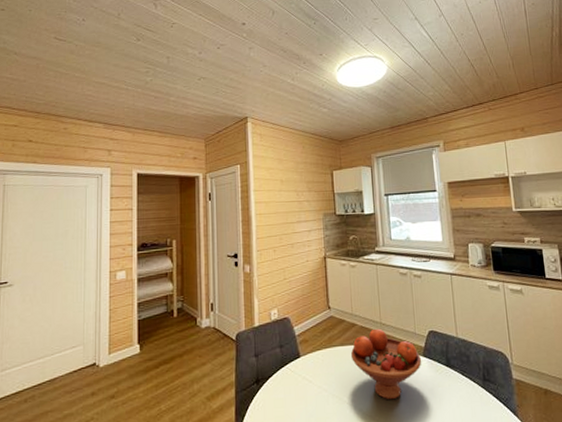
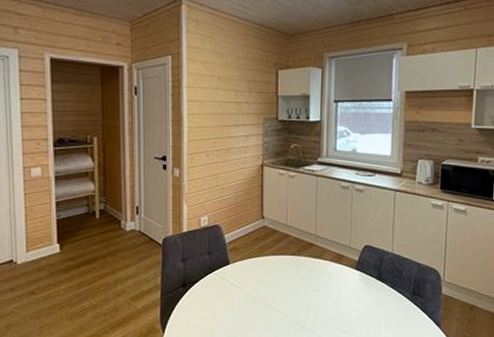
fruit bowl: present [351,328,422,400] -> none [282,240,354,308]

